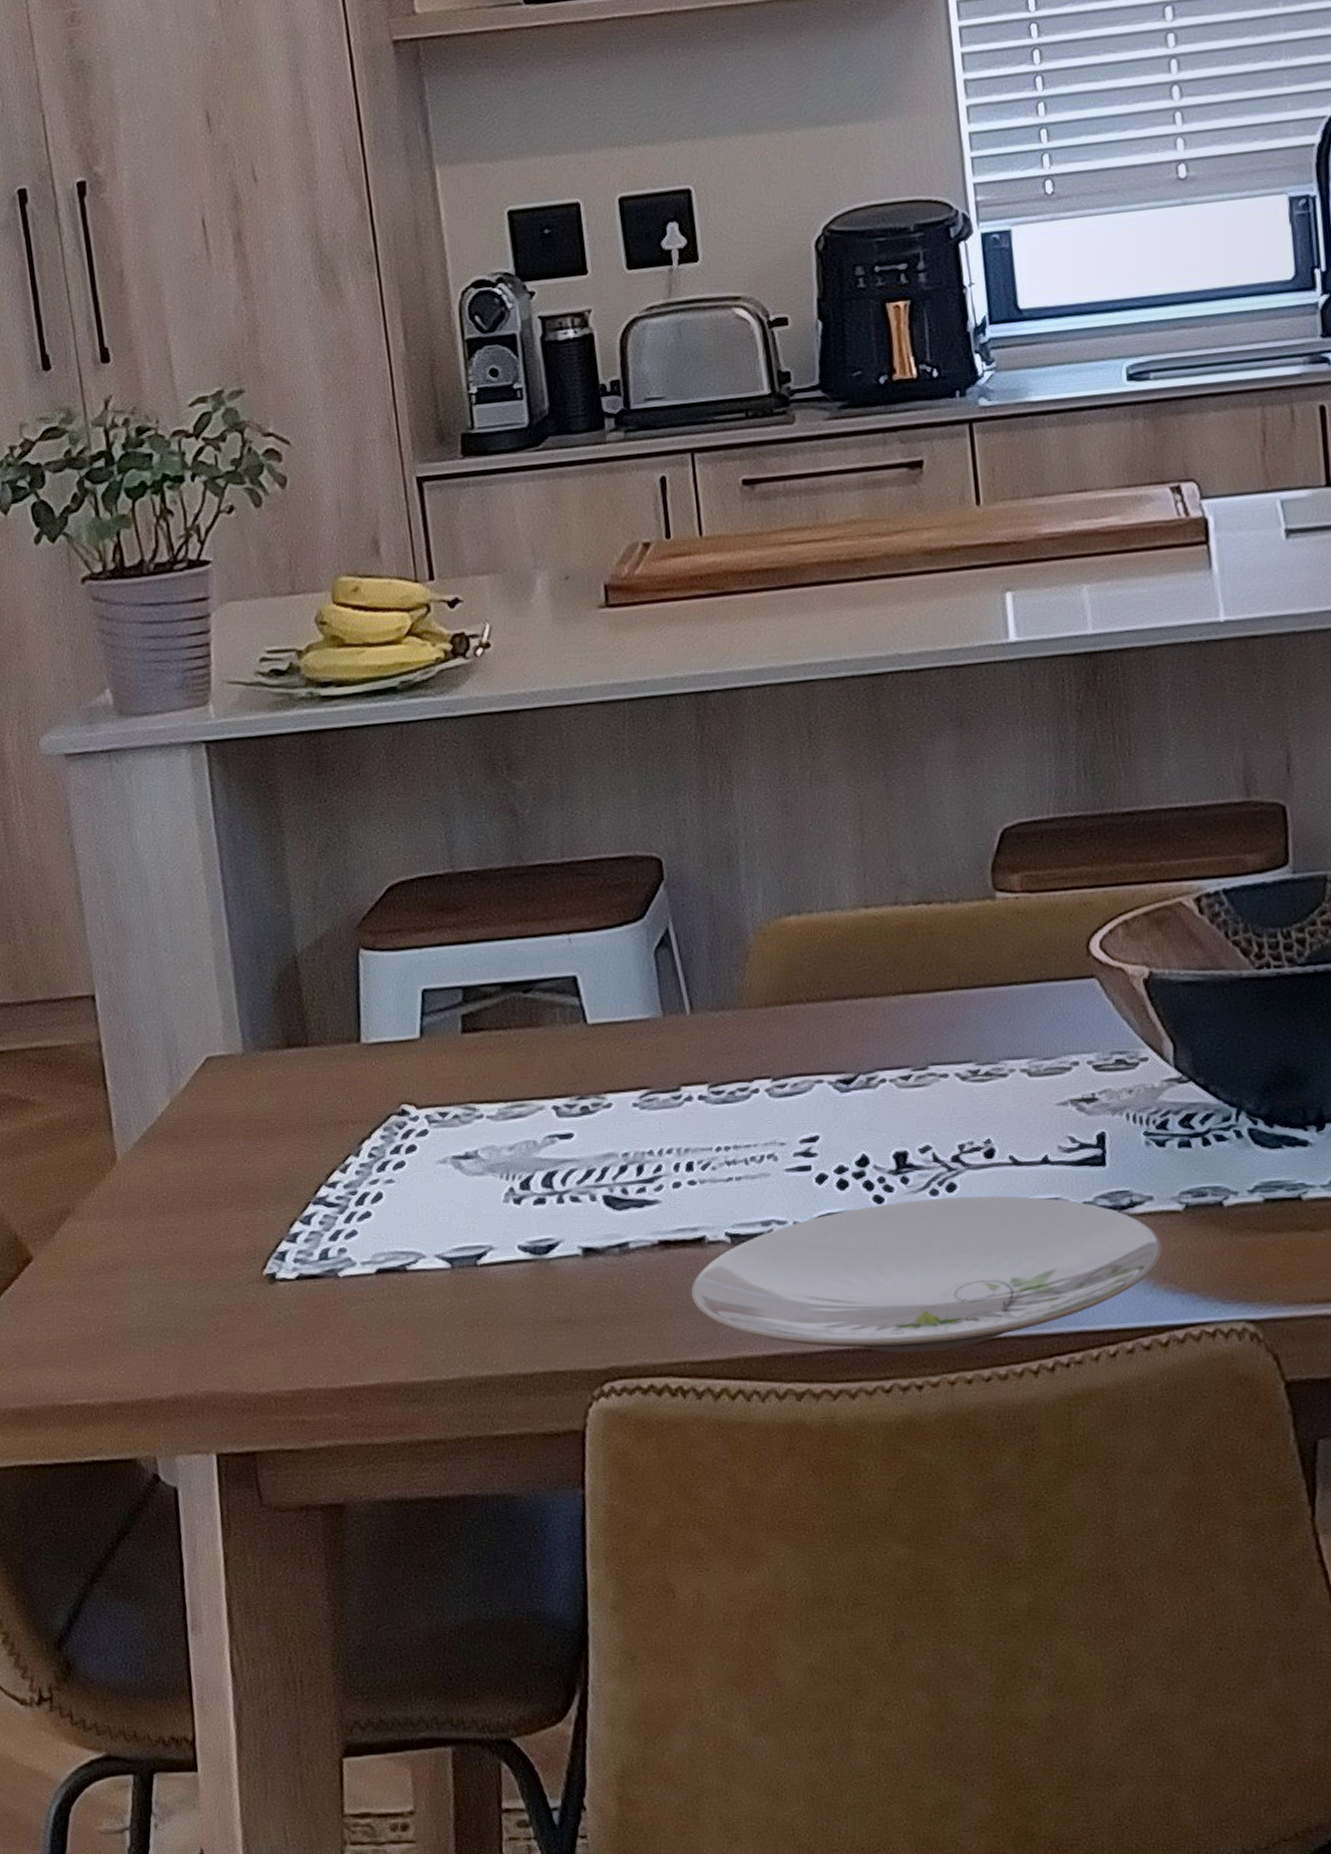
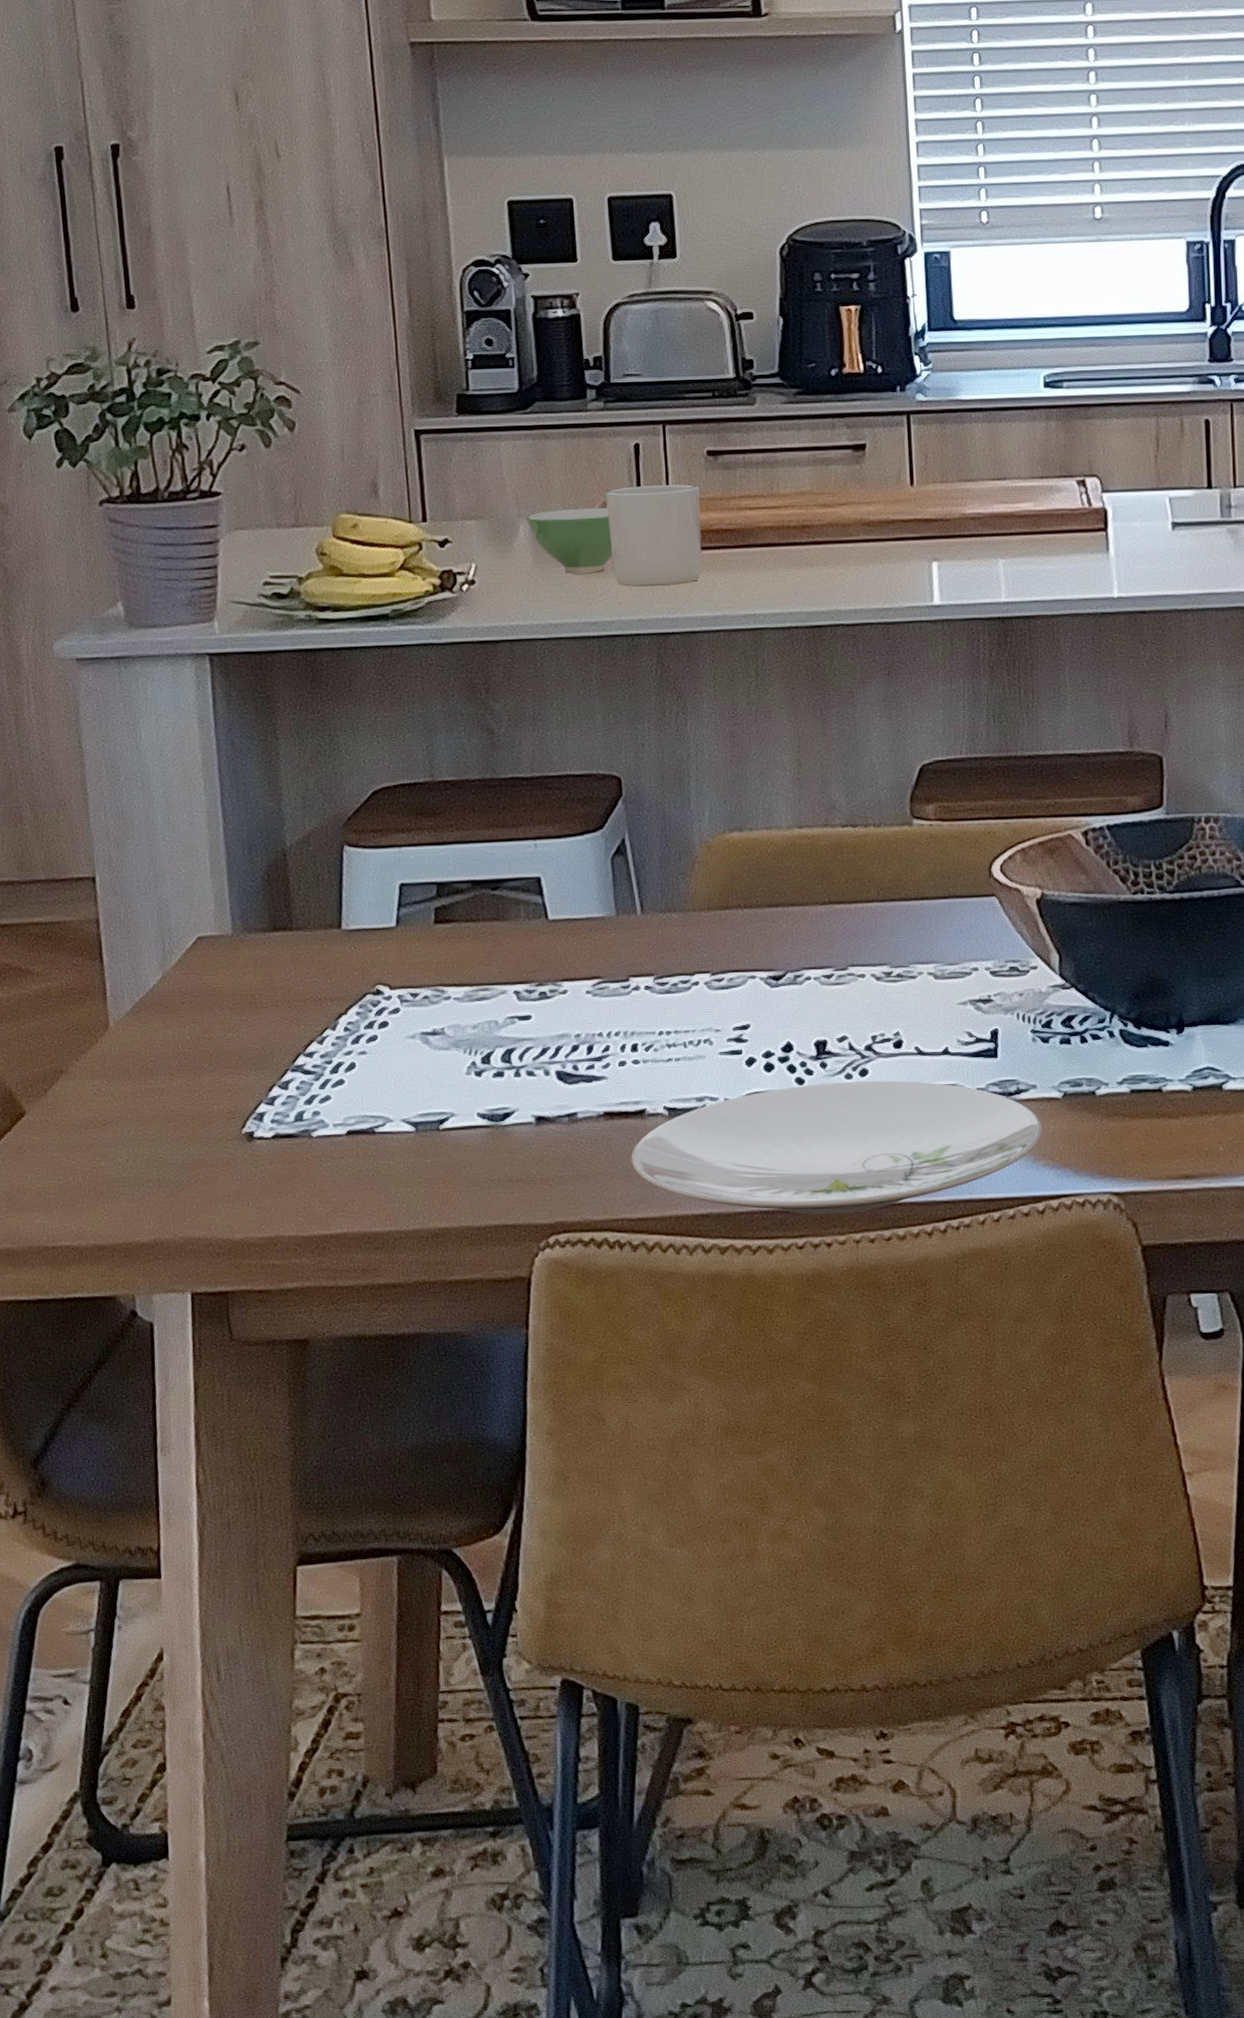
bowl: none [542,551,641,631] -> present [525,507,612,574]
mug: none [629,519,743,641] -> present [605,484,703,587]

